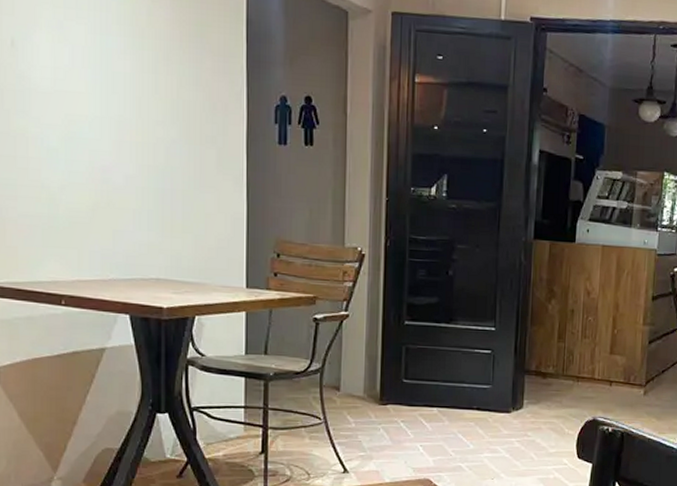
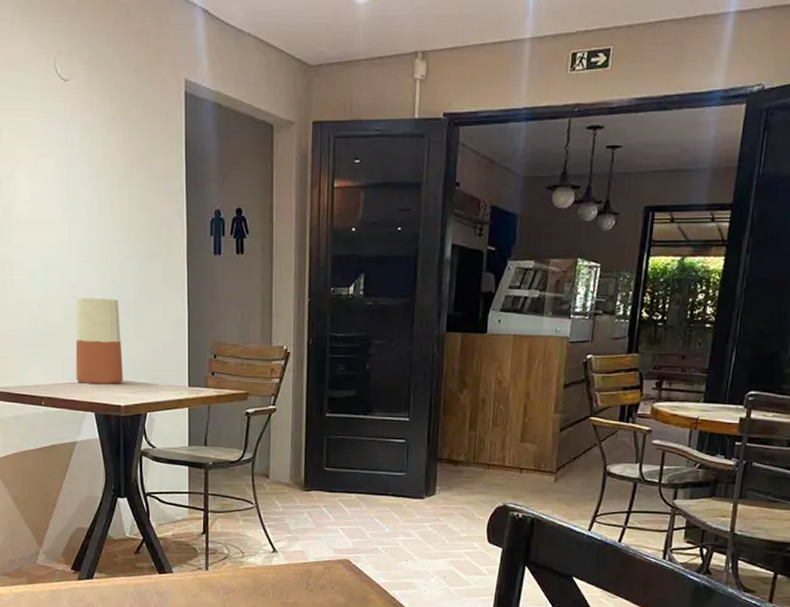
vase: none [107,182,167,283] -> present [75,297,124,384]

